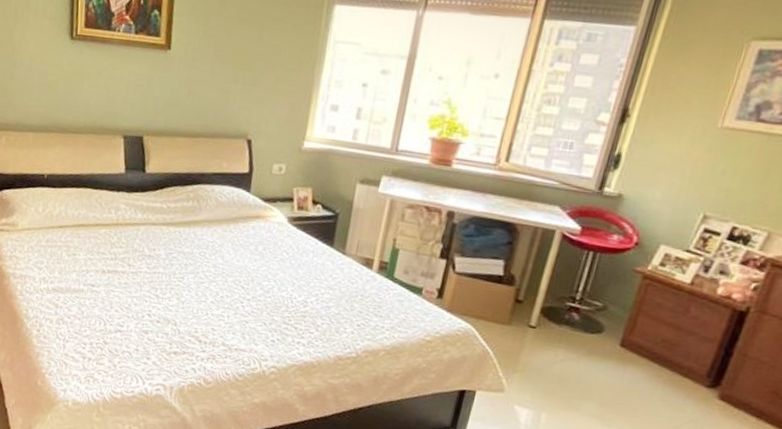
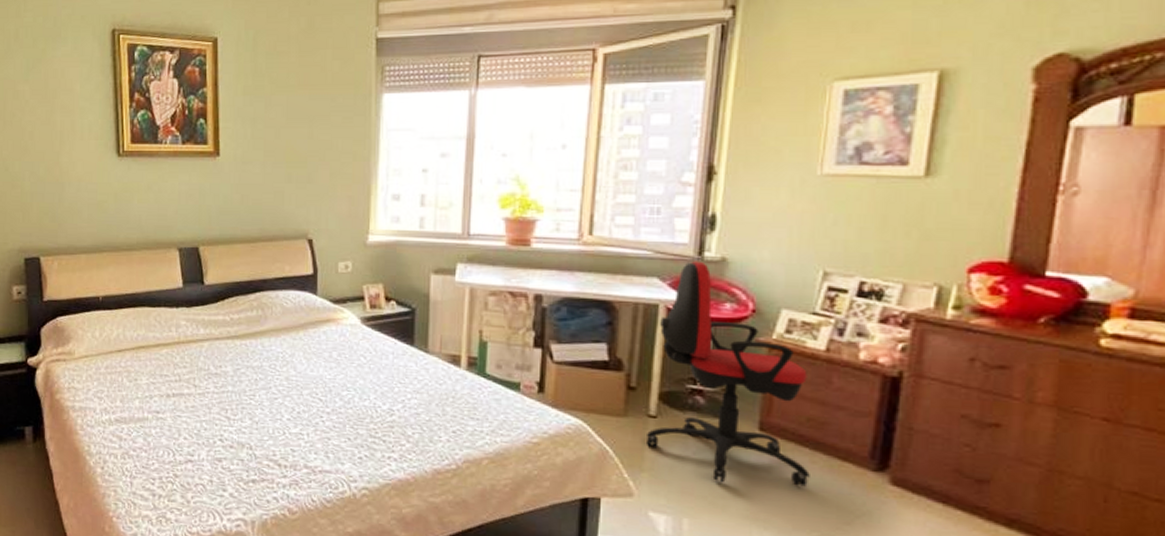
office chair: none [523,194,671,396] -> present [647,261,810,487]

